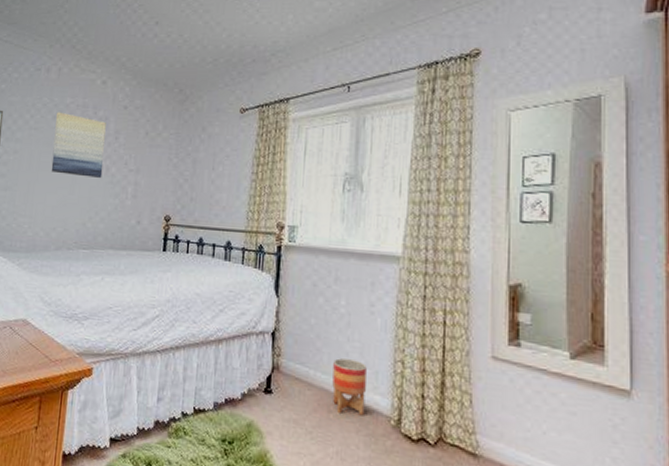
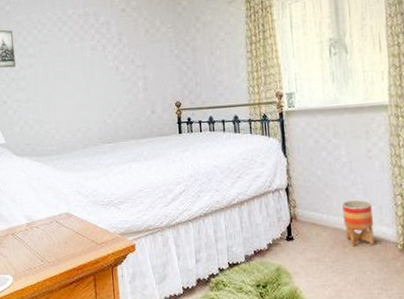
wall art: present [51,112,106,178] -> none [62,23,113,80]

